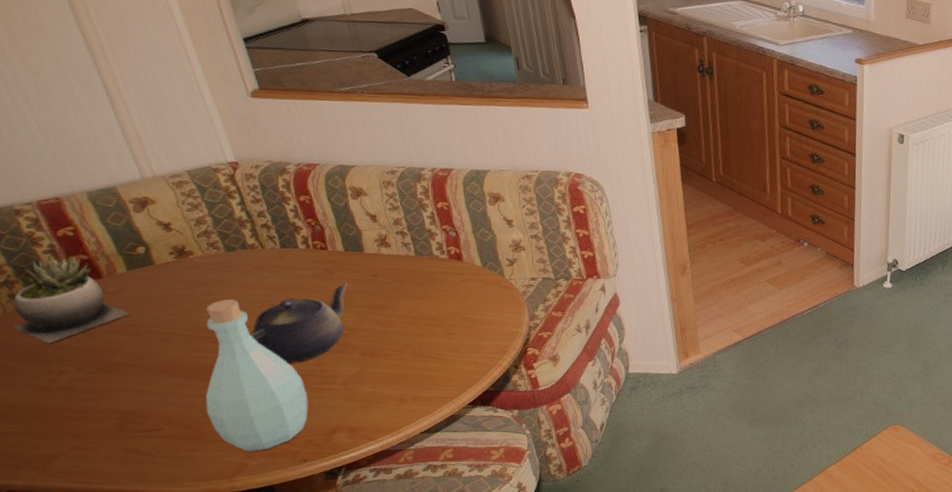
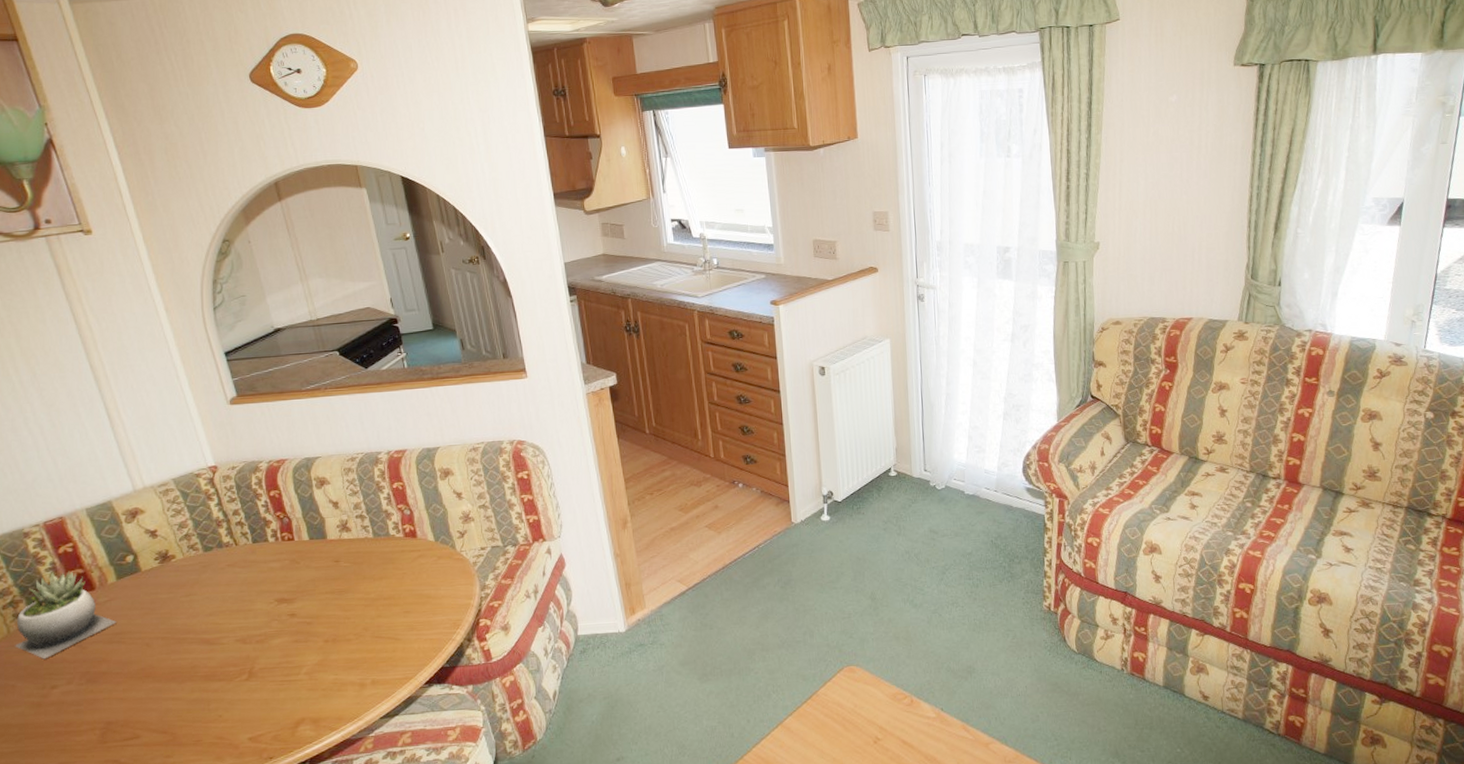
bottle: present [205,299,309,451] -> none [181,598,275,753]
teapot: present [250,283,348,363] -> none [223,571,313,658]

